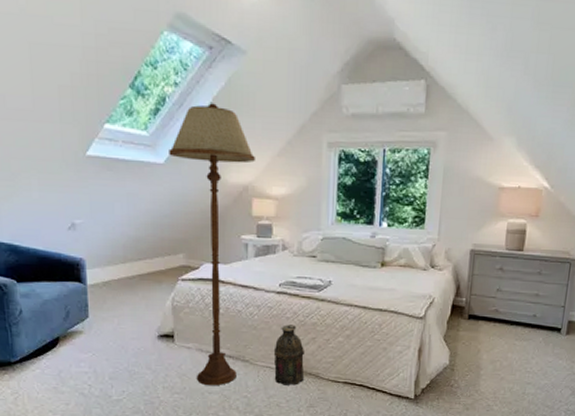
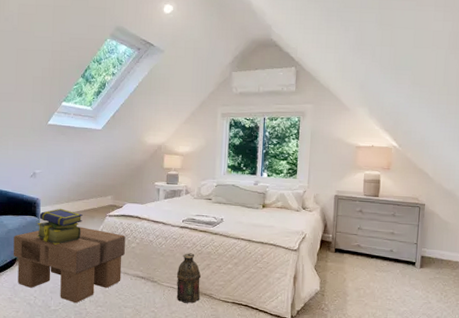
footstool: none [52,294,205,391] -> present [13,226,125,304]
stack of books: none [83,271,146,319] -> present [36,208,83,245]
floor lamp: present [169,103,256,386] -> none [105,87,168,302]

